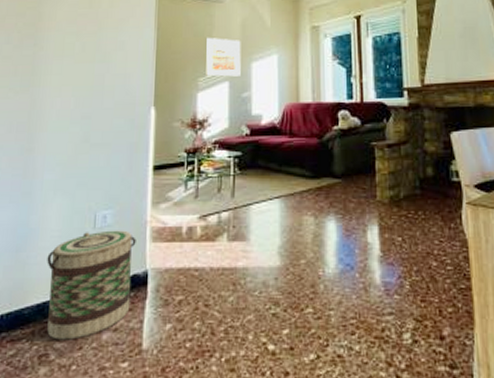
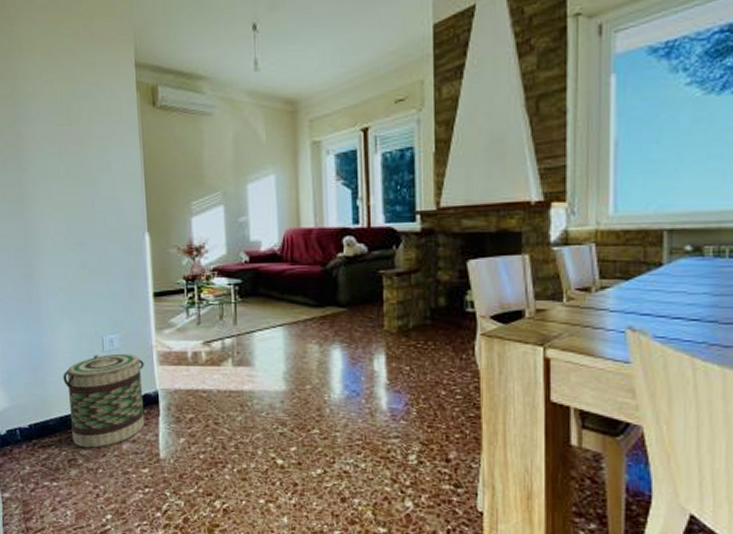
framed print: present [205,37,241,77] -> none [195,155,236,200]

